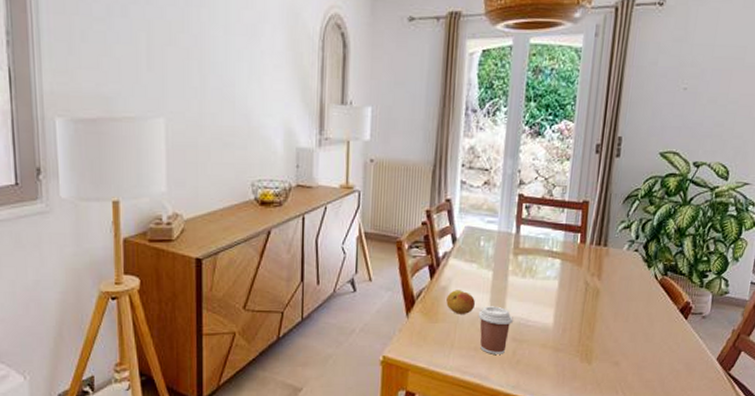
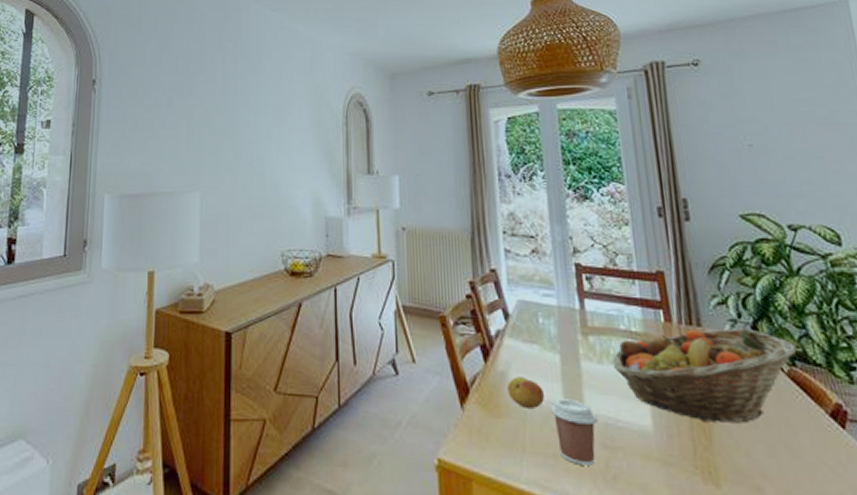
fruit basket: none [533,247,672,319] -> present [612,328,797,423]

